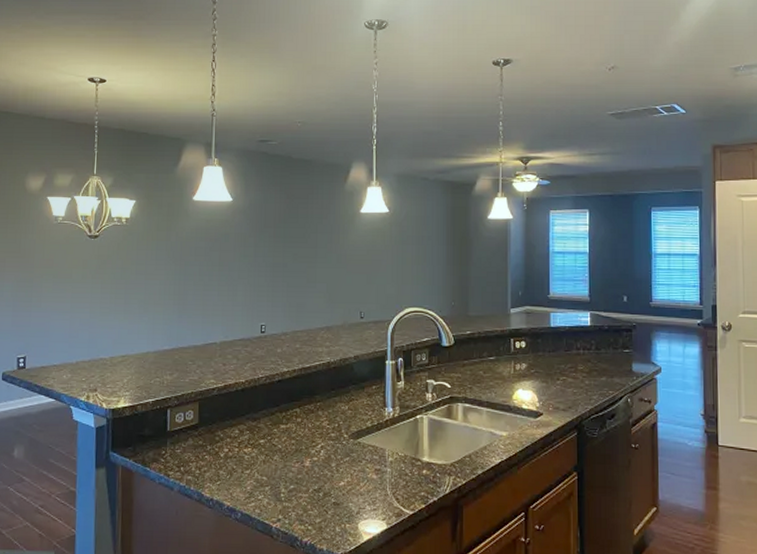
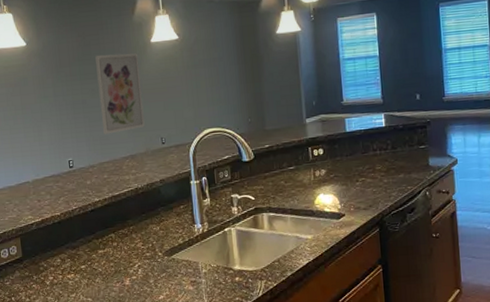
wall art: none [300,219,346,302] -> present [95,53,145,135]

